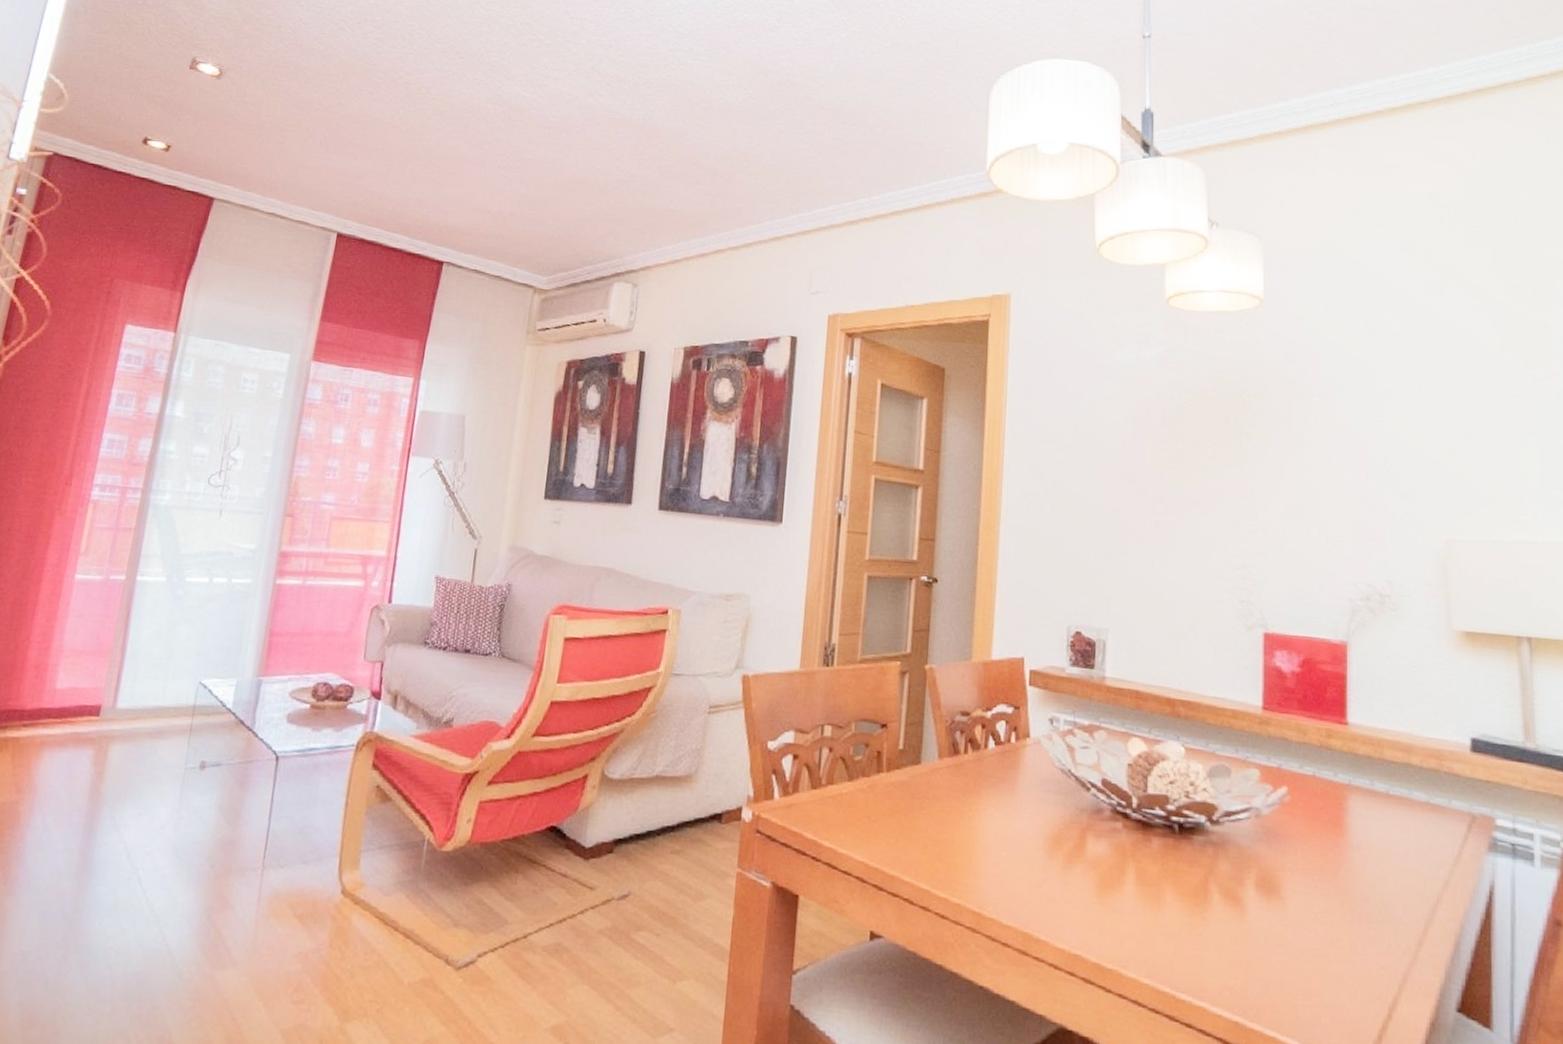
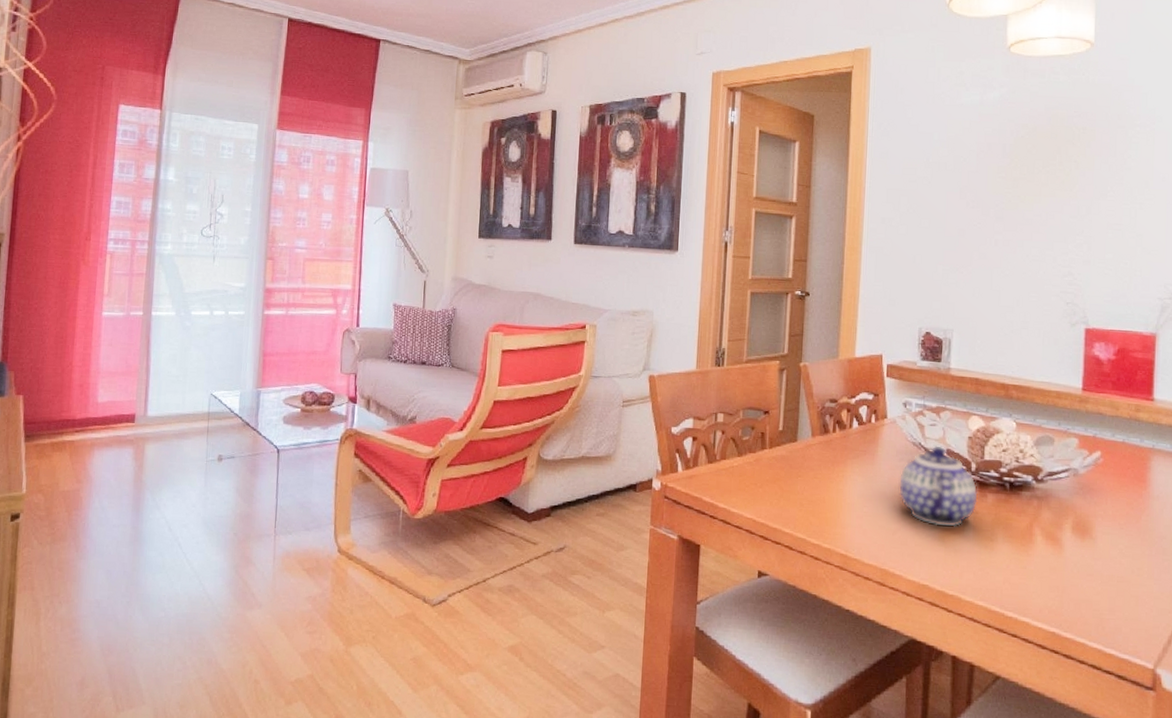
teapot: none [1044,774,1140,880] -> present [899,445,978,527]

